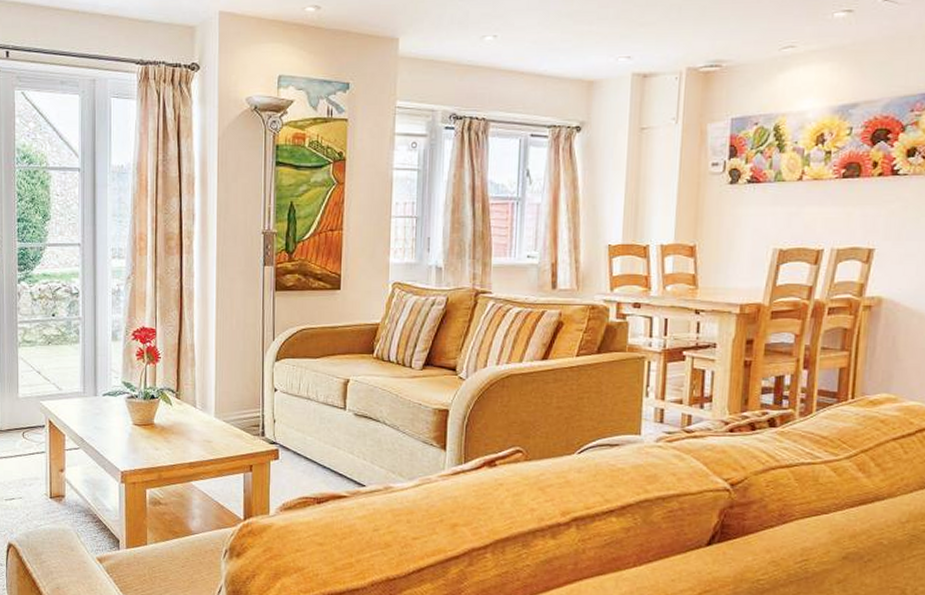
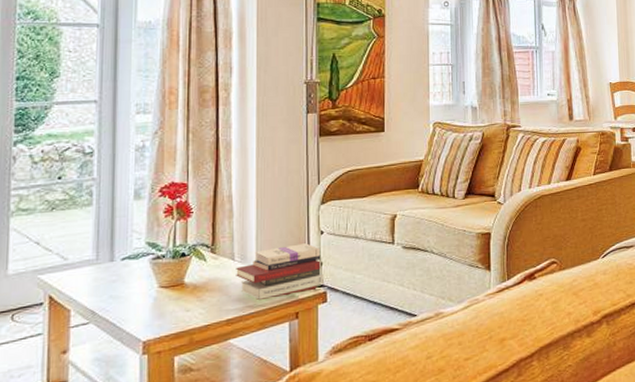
books: none [197,399,276,448] -> present [236,243,324,300]

